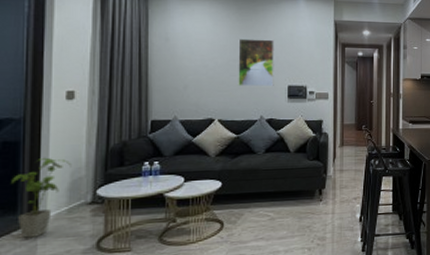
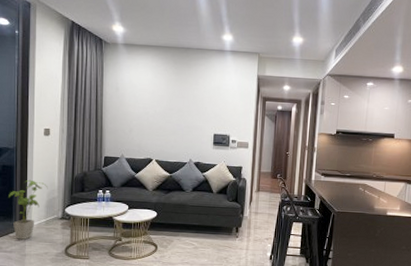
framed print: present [238,38,274,86] -> none [172,90,204,133]

